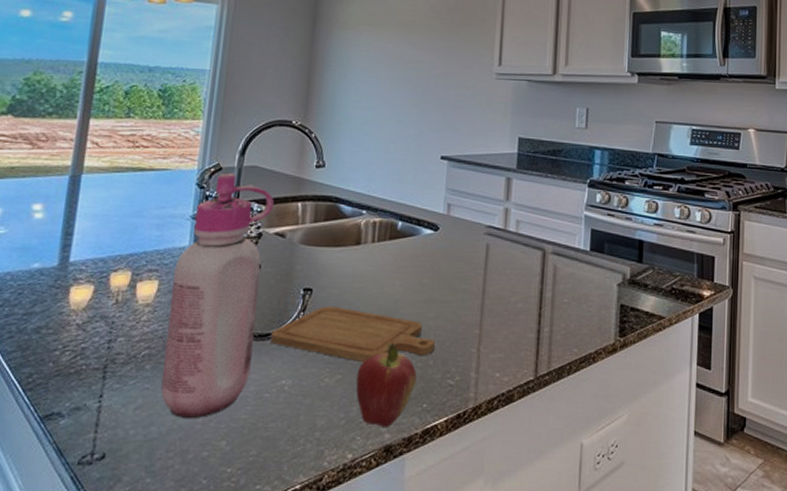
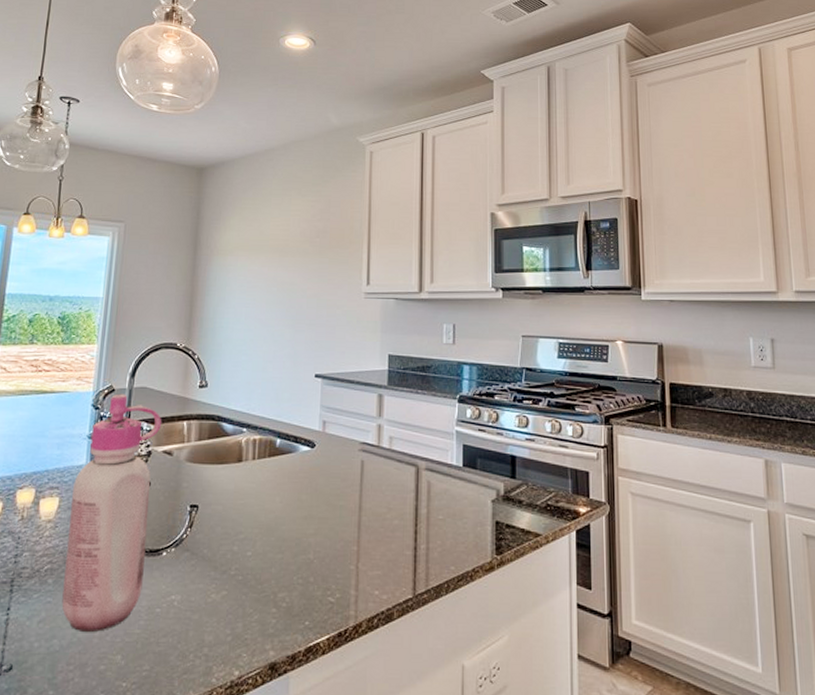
chopping board: present [271,306,435,362] -> none [161,522,315,578]
fruit: present [356,340,417,427] -> none [241,557,299,644]

